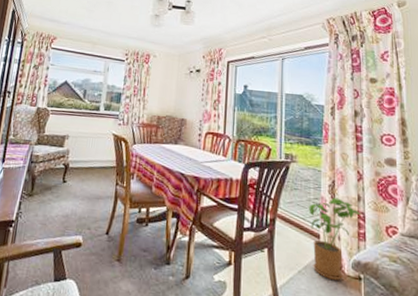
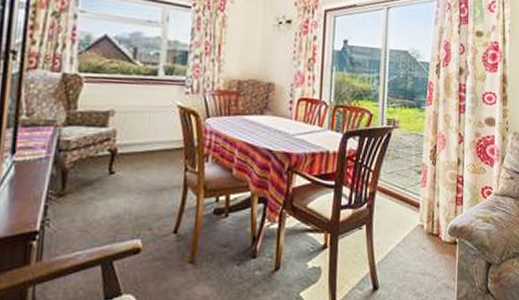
house plant: present [309,197,363,281] -> none [409,163,461,249]

